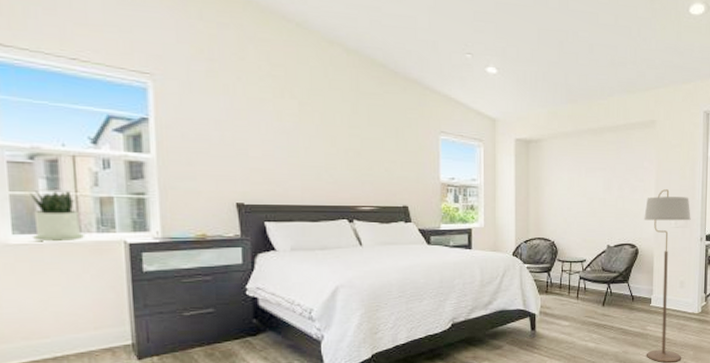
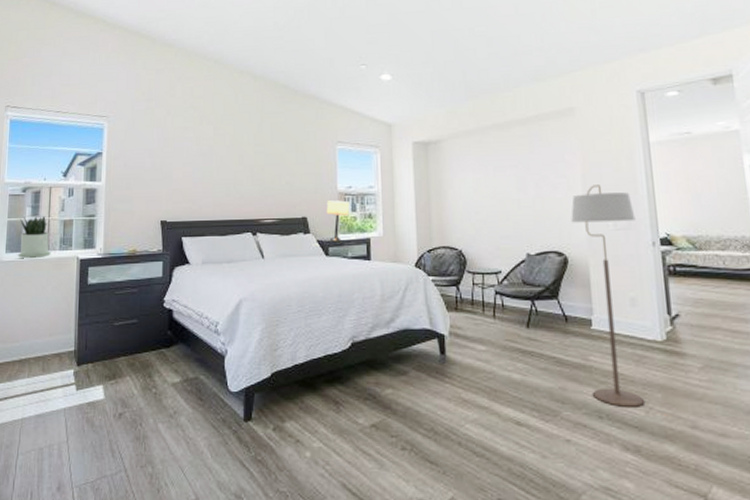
table lamp: none [428,191,453,231] -> present [326,200,350,242]

